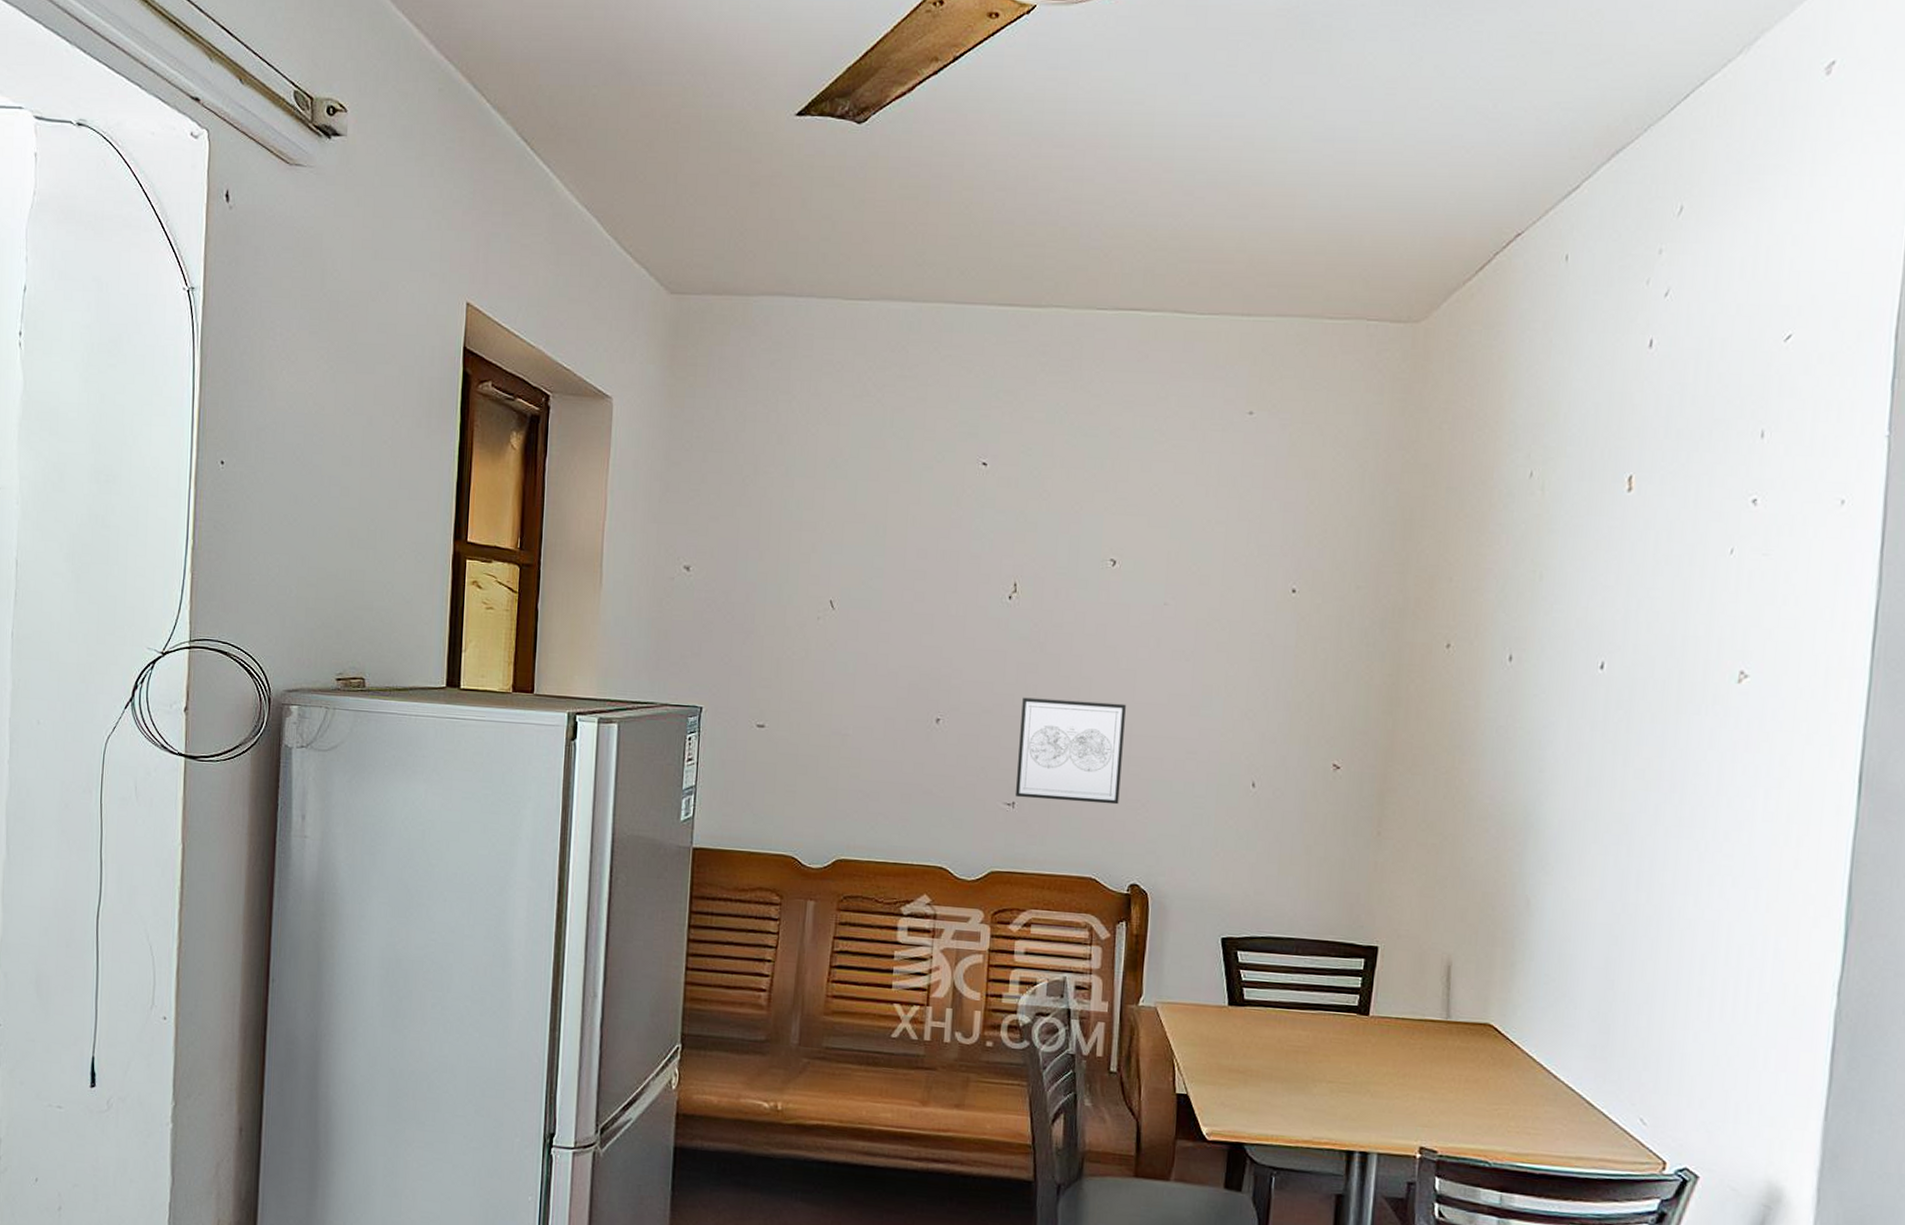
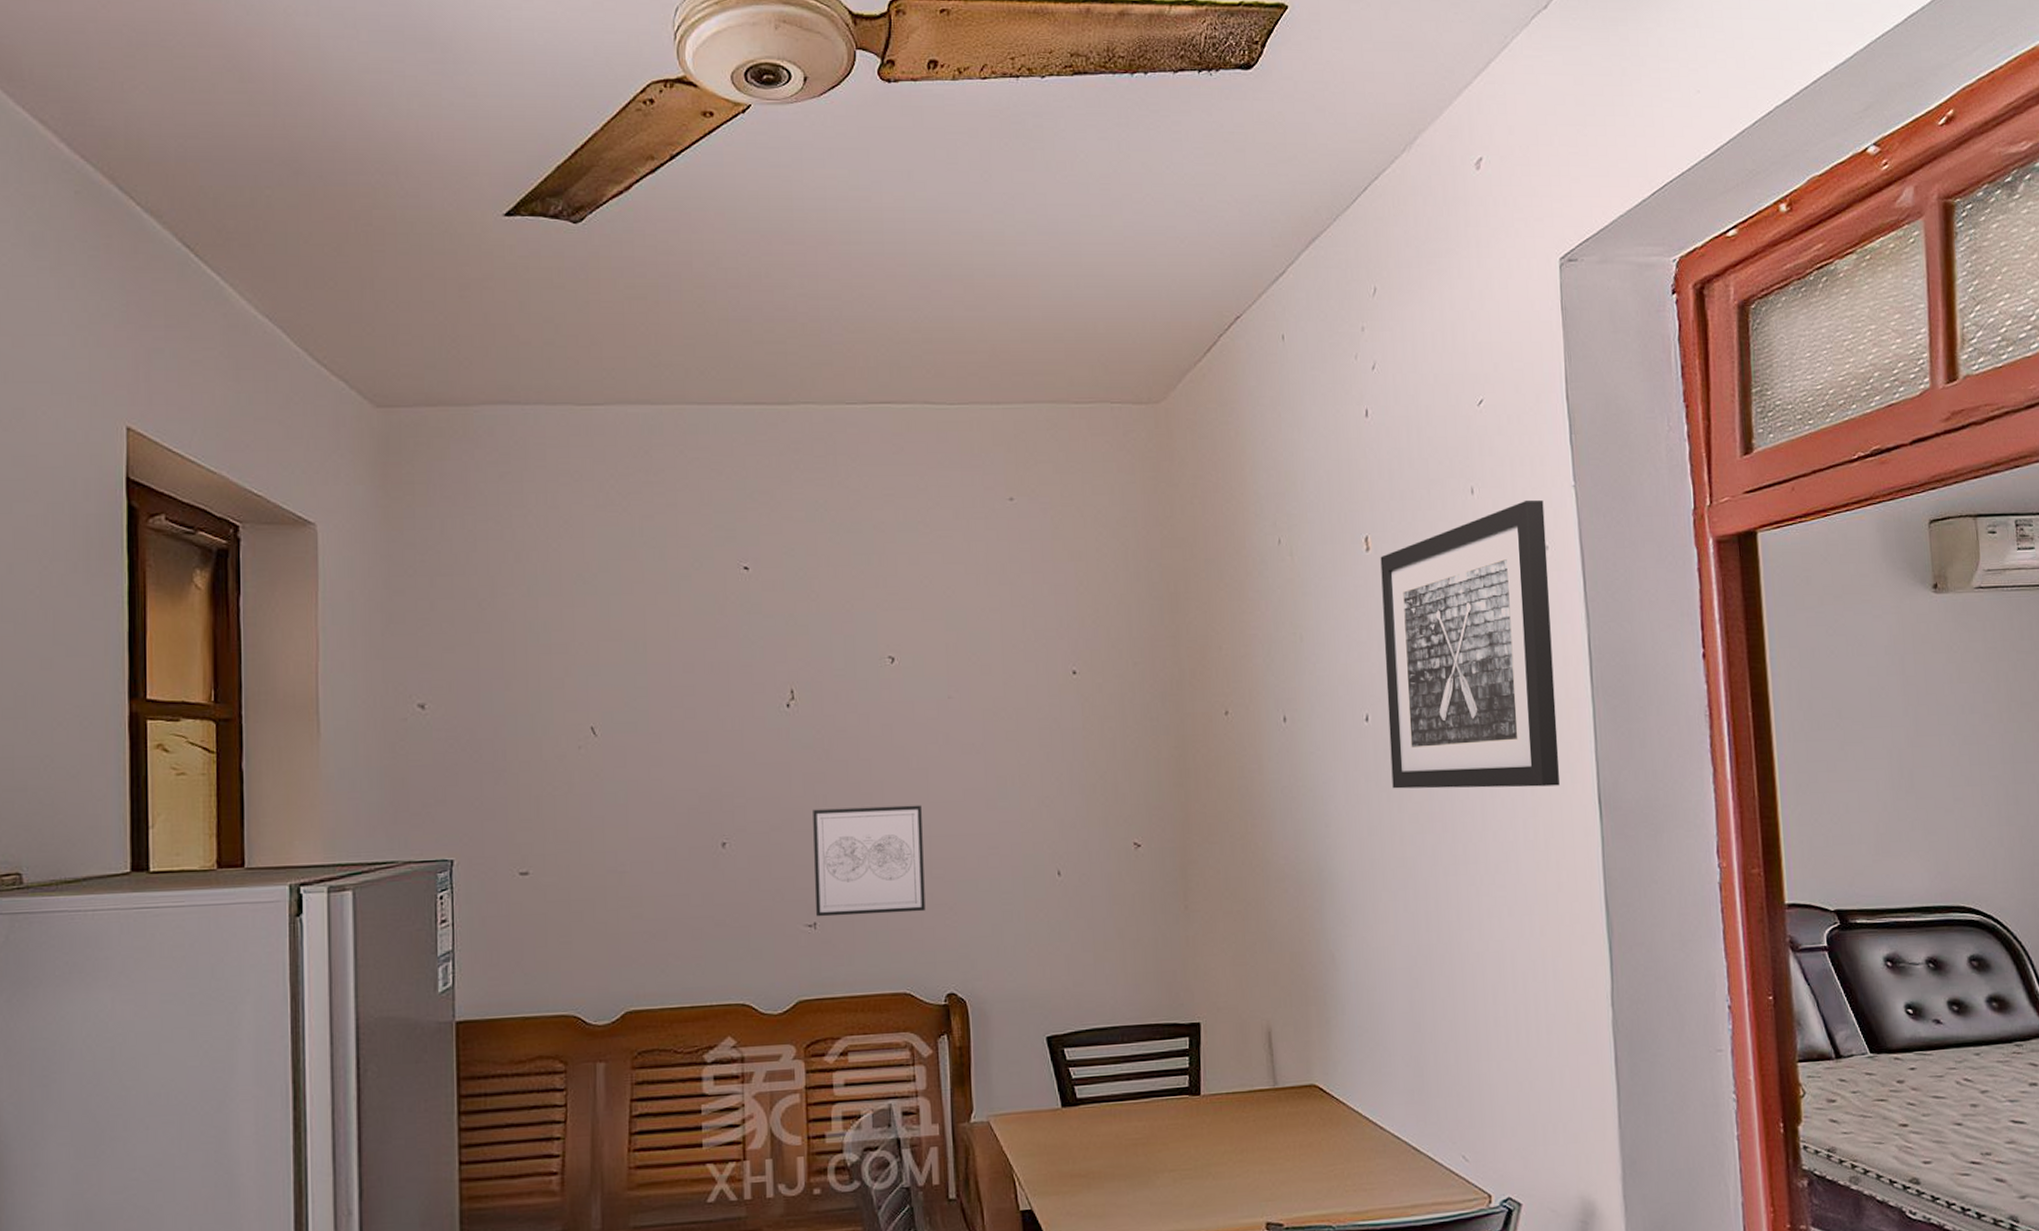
wall art: none [1620,448,1847,759] -> present [1380,499,1560,789]

